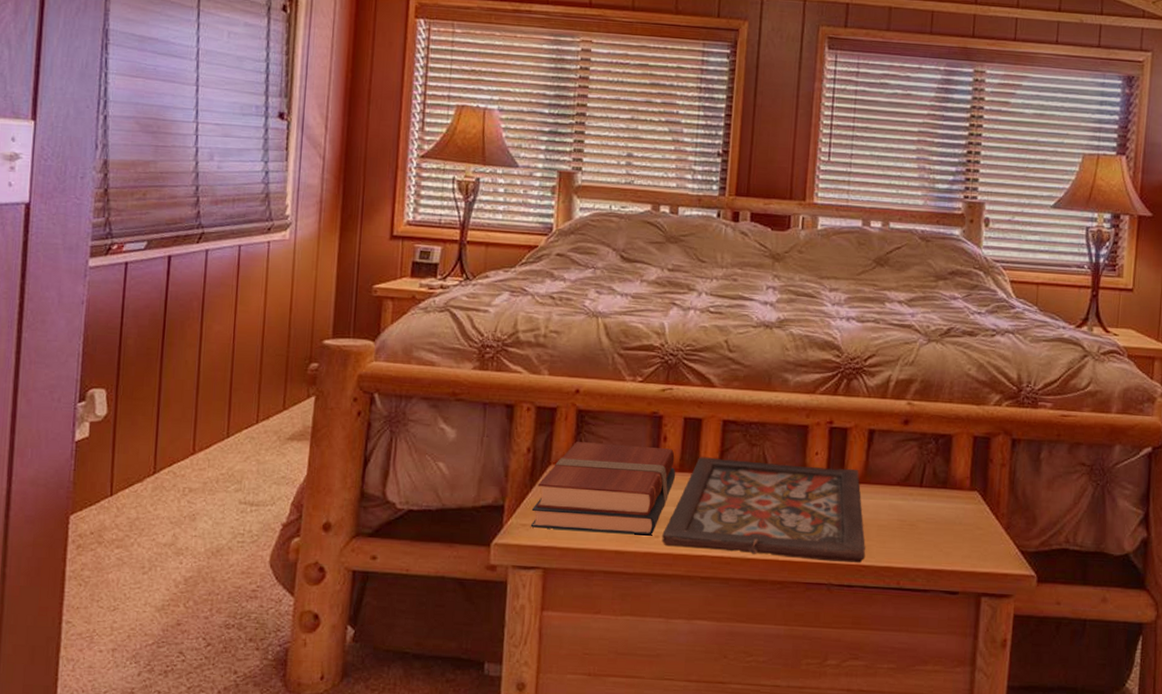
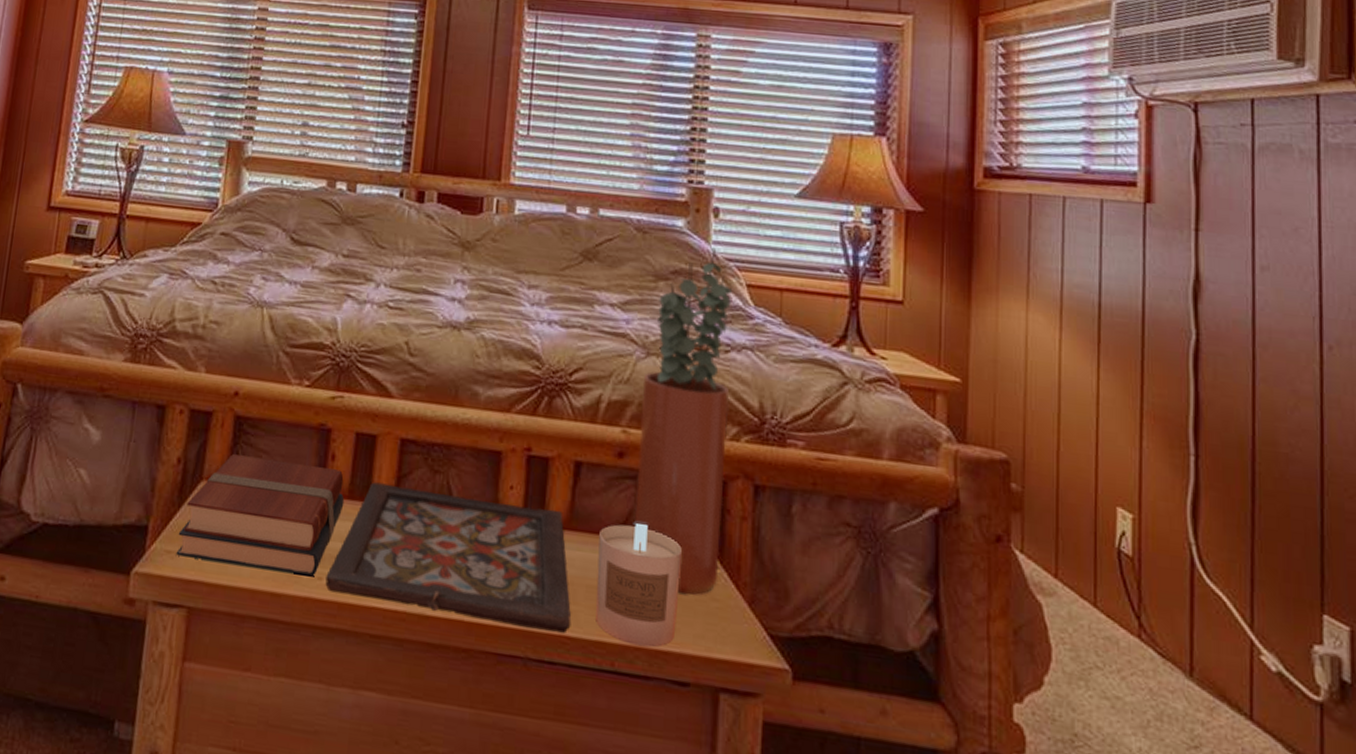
candle: none [884,475,955,568] -> present [595,523,683,648]
vase: none [916,251,999,526] -> present [633,247,733,595]

